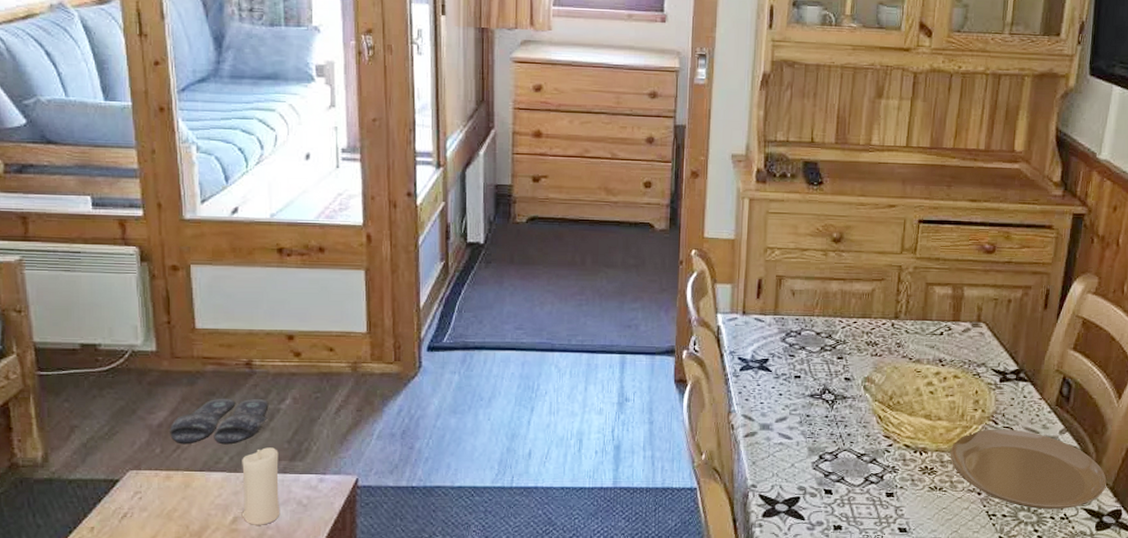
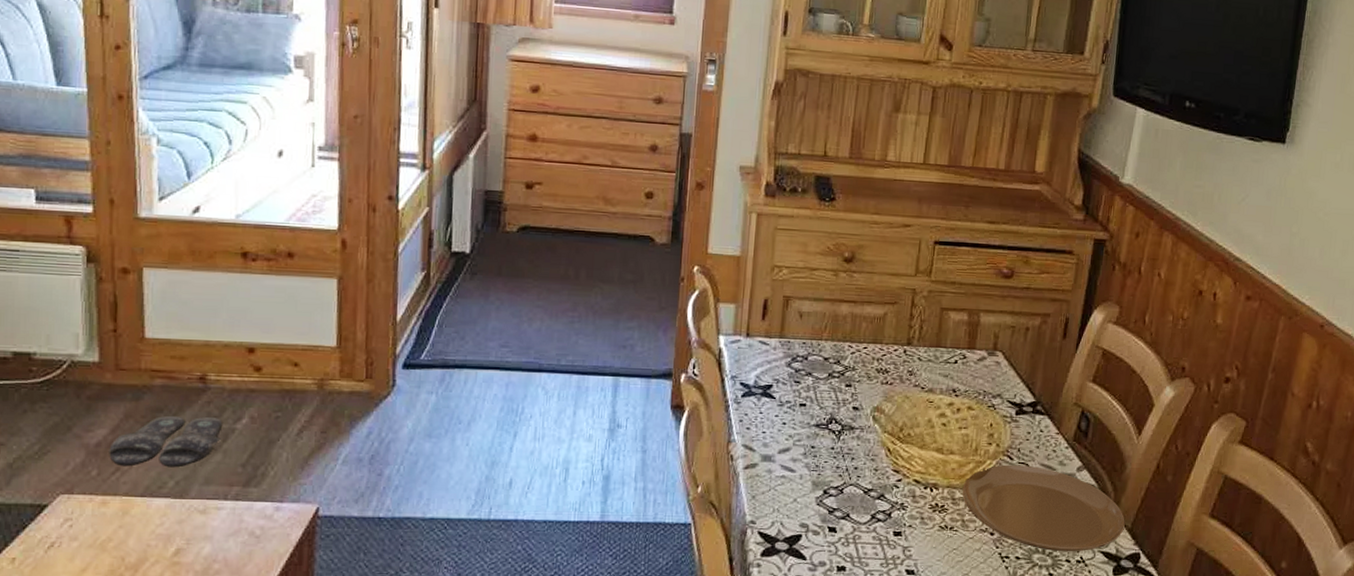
candle: present [241,447,280,525] -> none [185,471,231,558]

